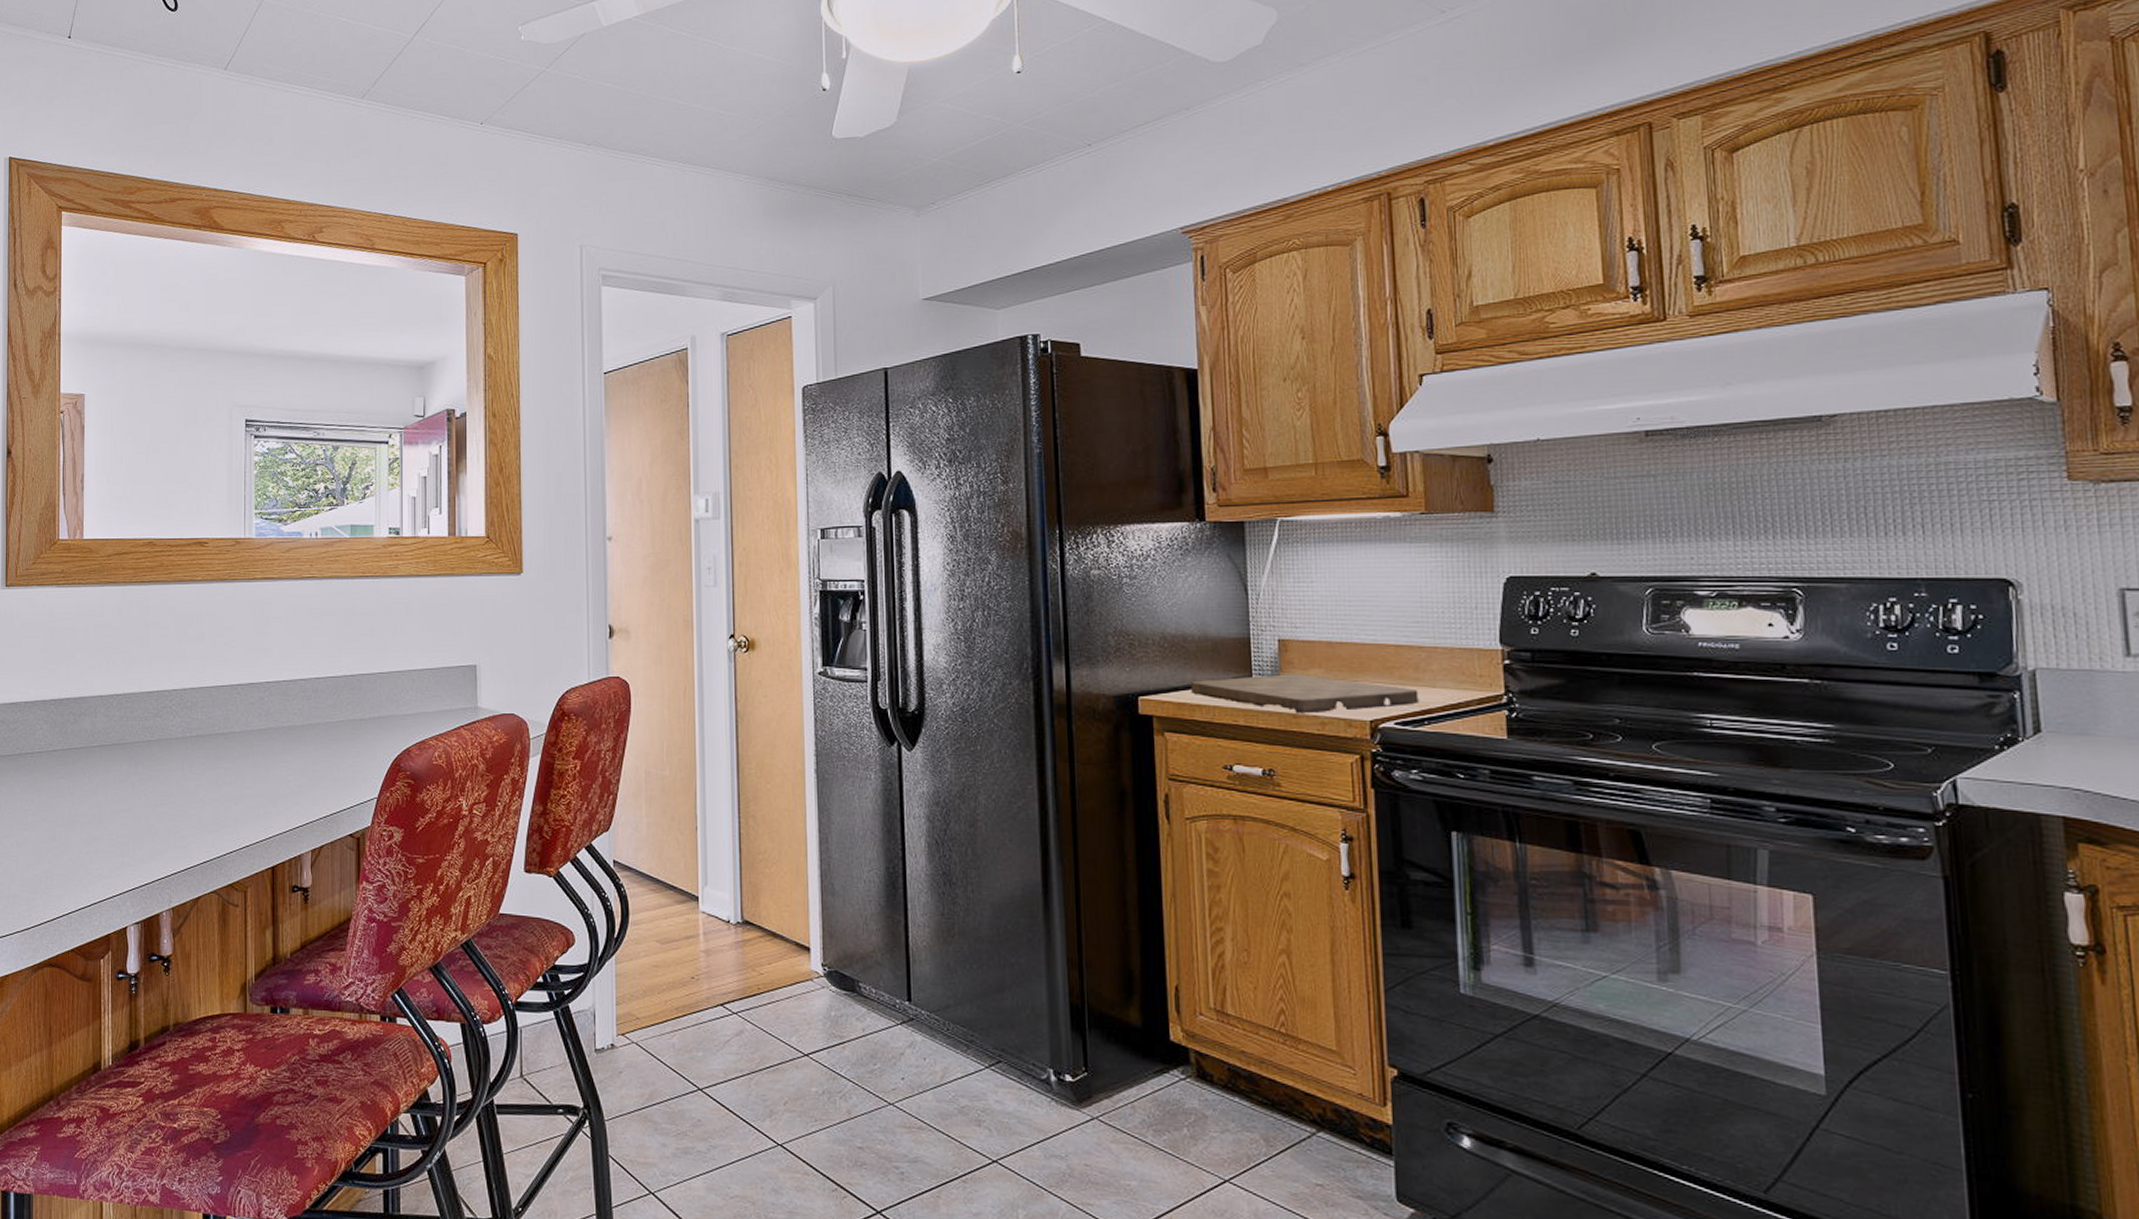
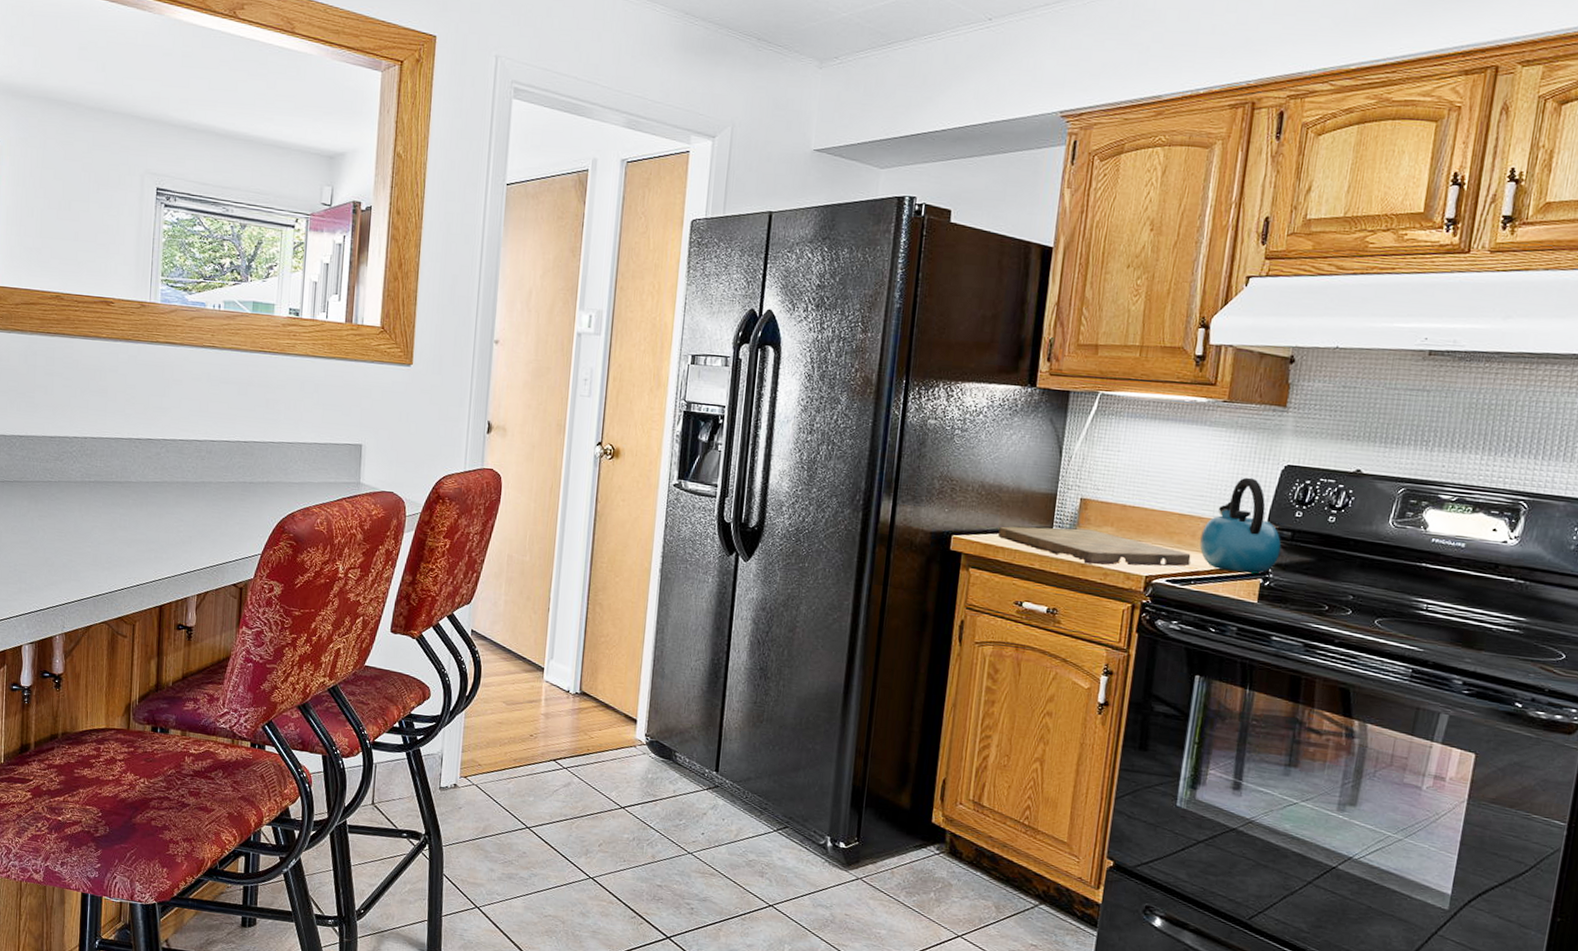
kettle: none [1425,595,1523,705] -> present [1199,477,1282,574]

